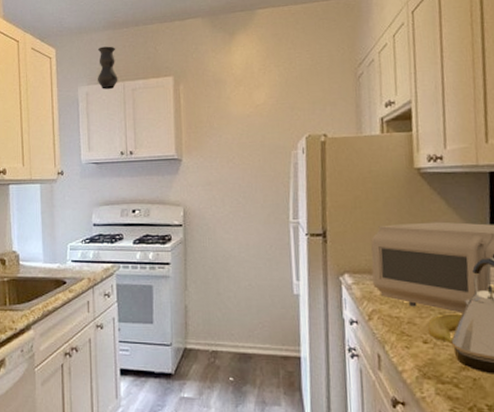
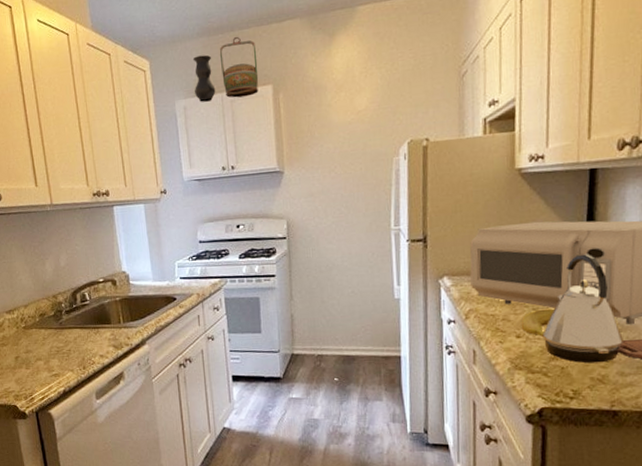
decorative basket: none [124,31,160,87] -> present [220,36,259,98]

